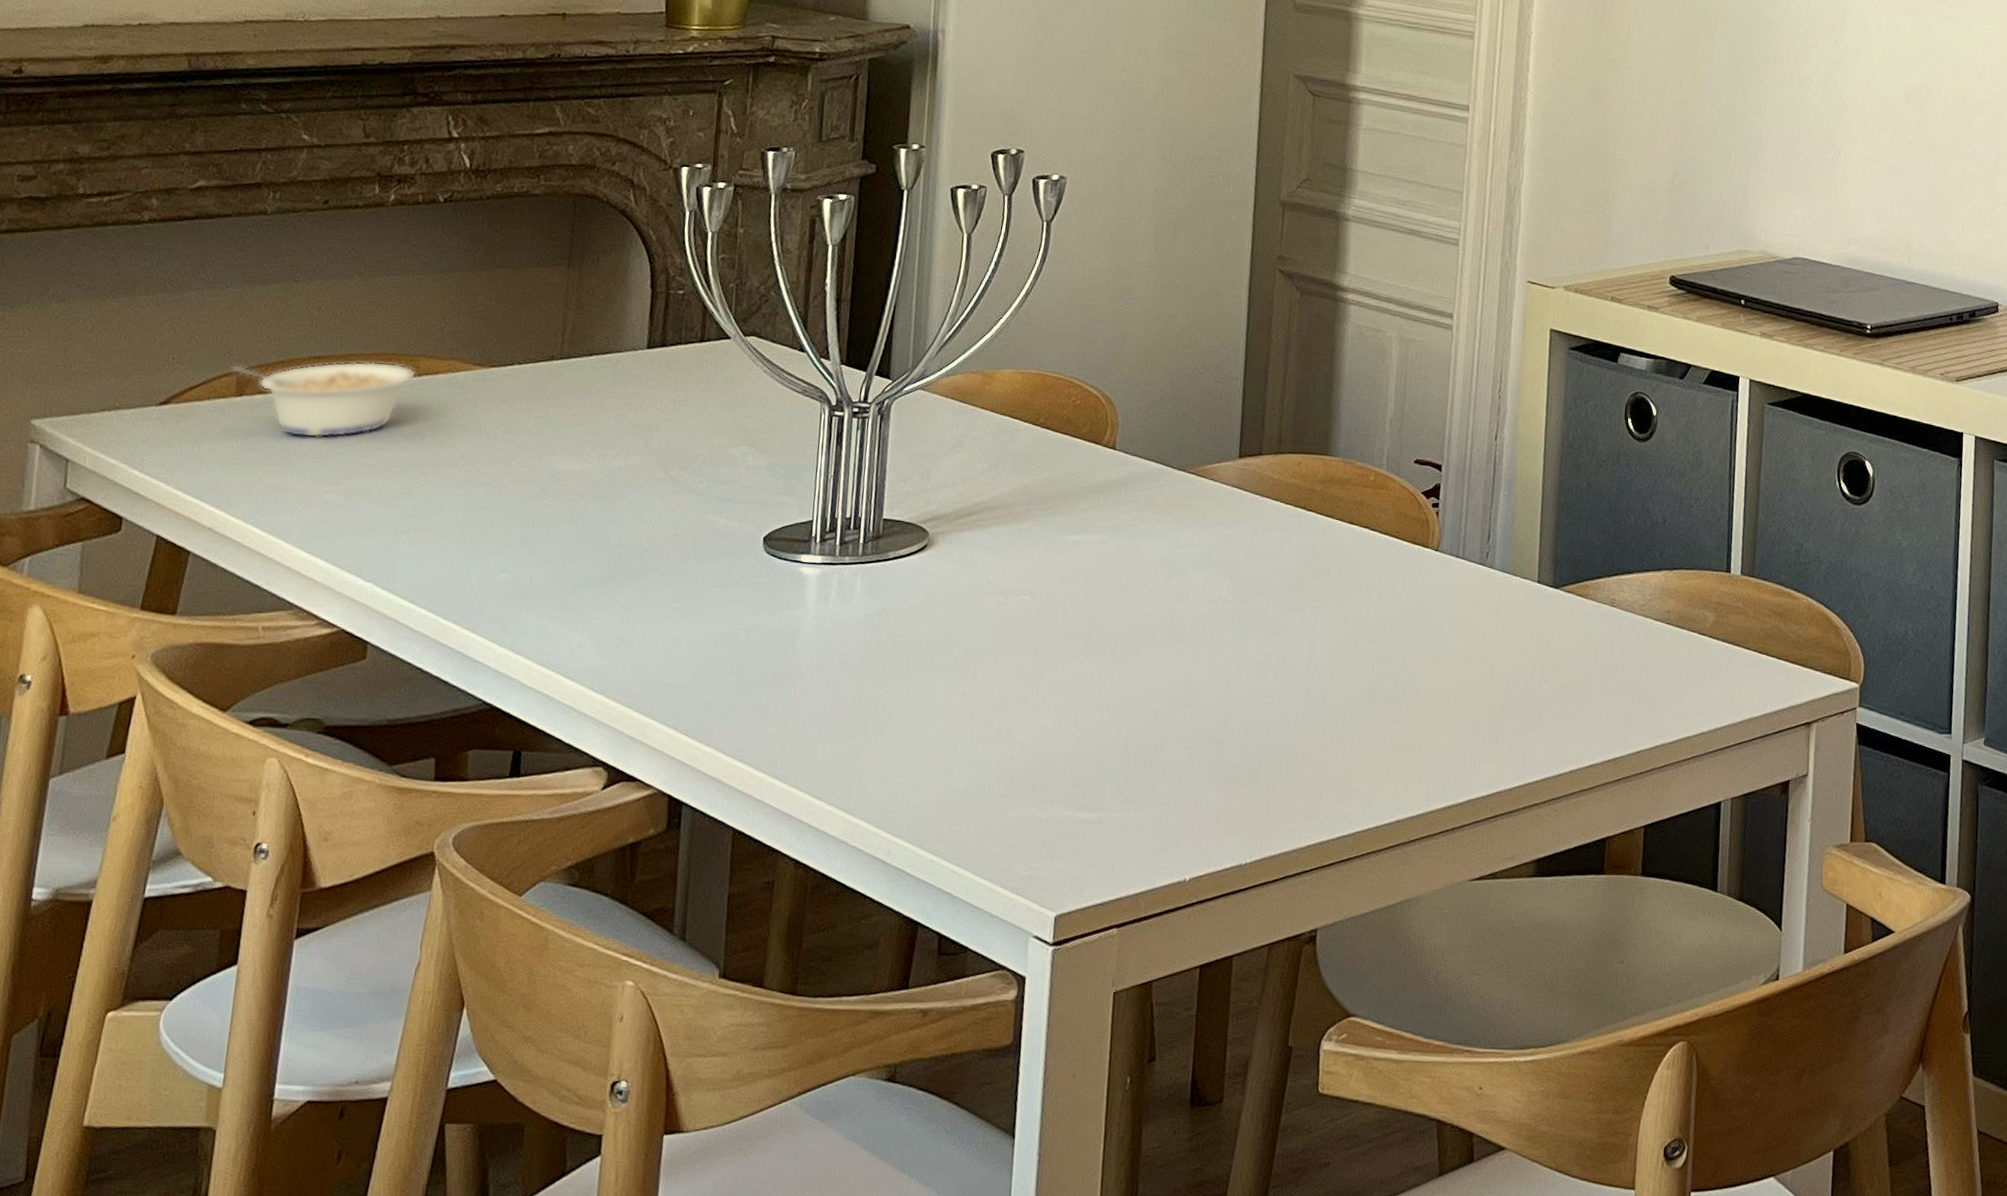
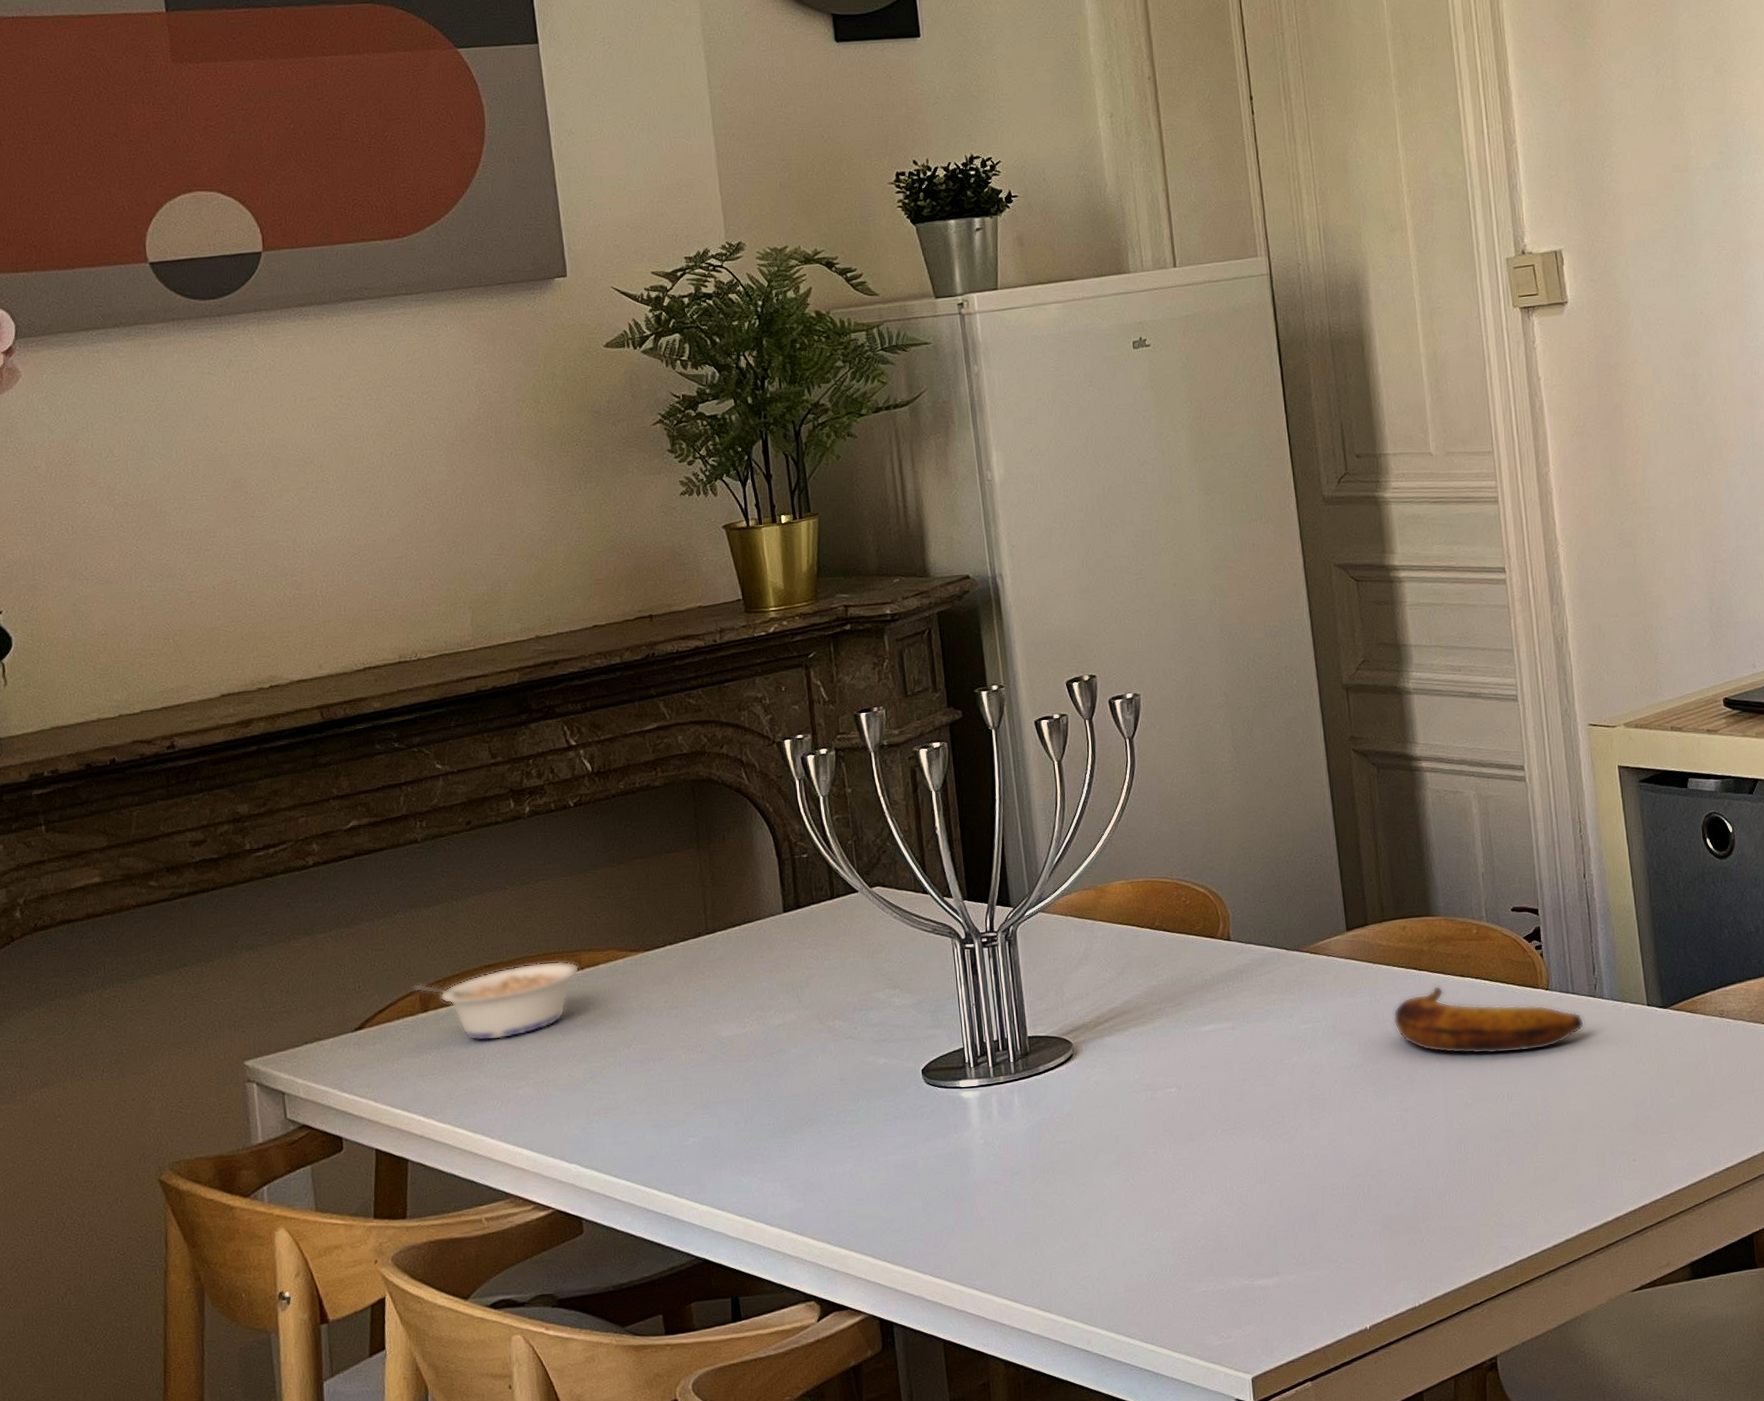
banana: none [1271,529,1470,613] -> present [1393,985,1585,1055]

